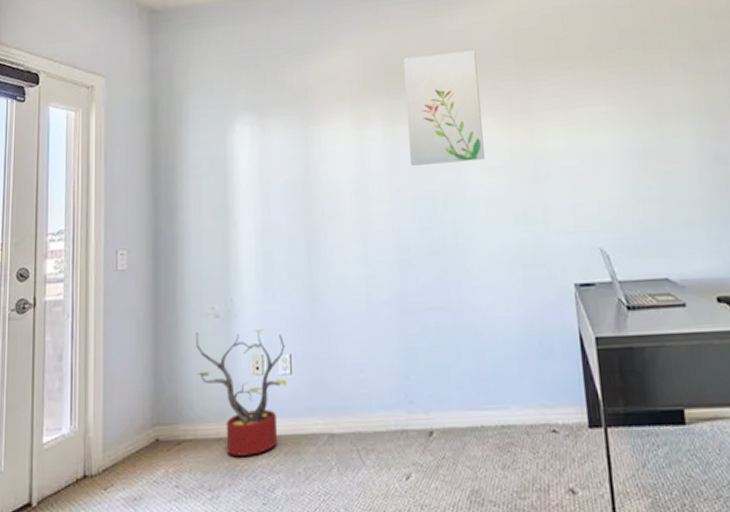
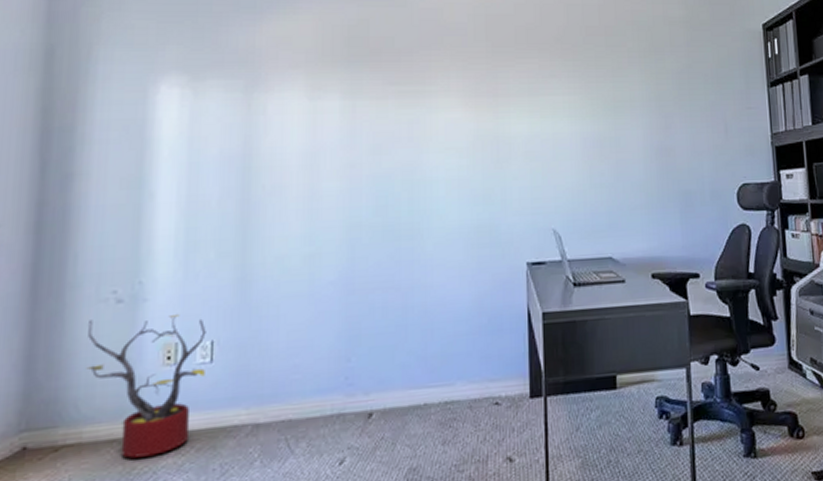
wall art: present [402,50,485,166] -> none [368,30,448,142]

